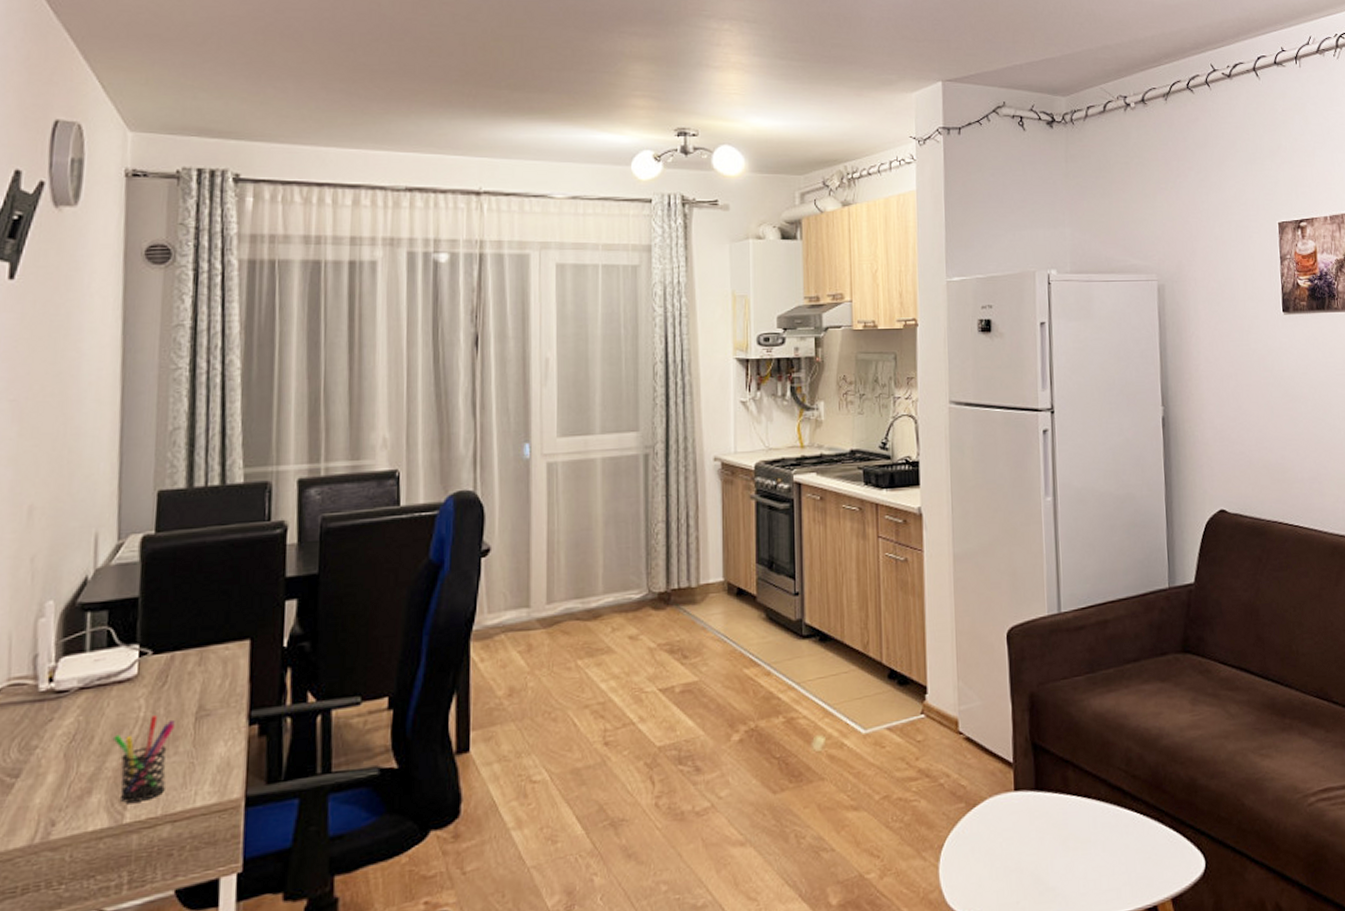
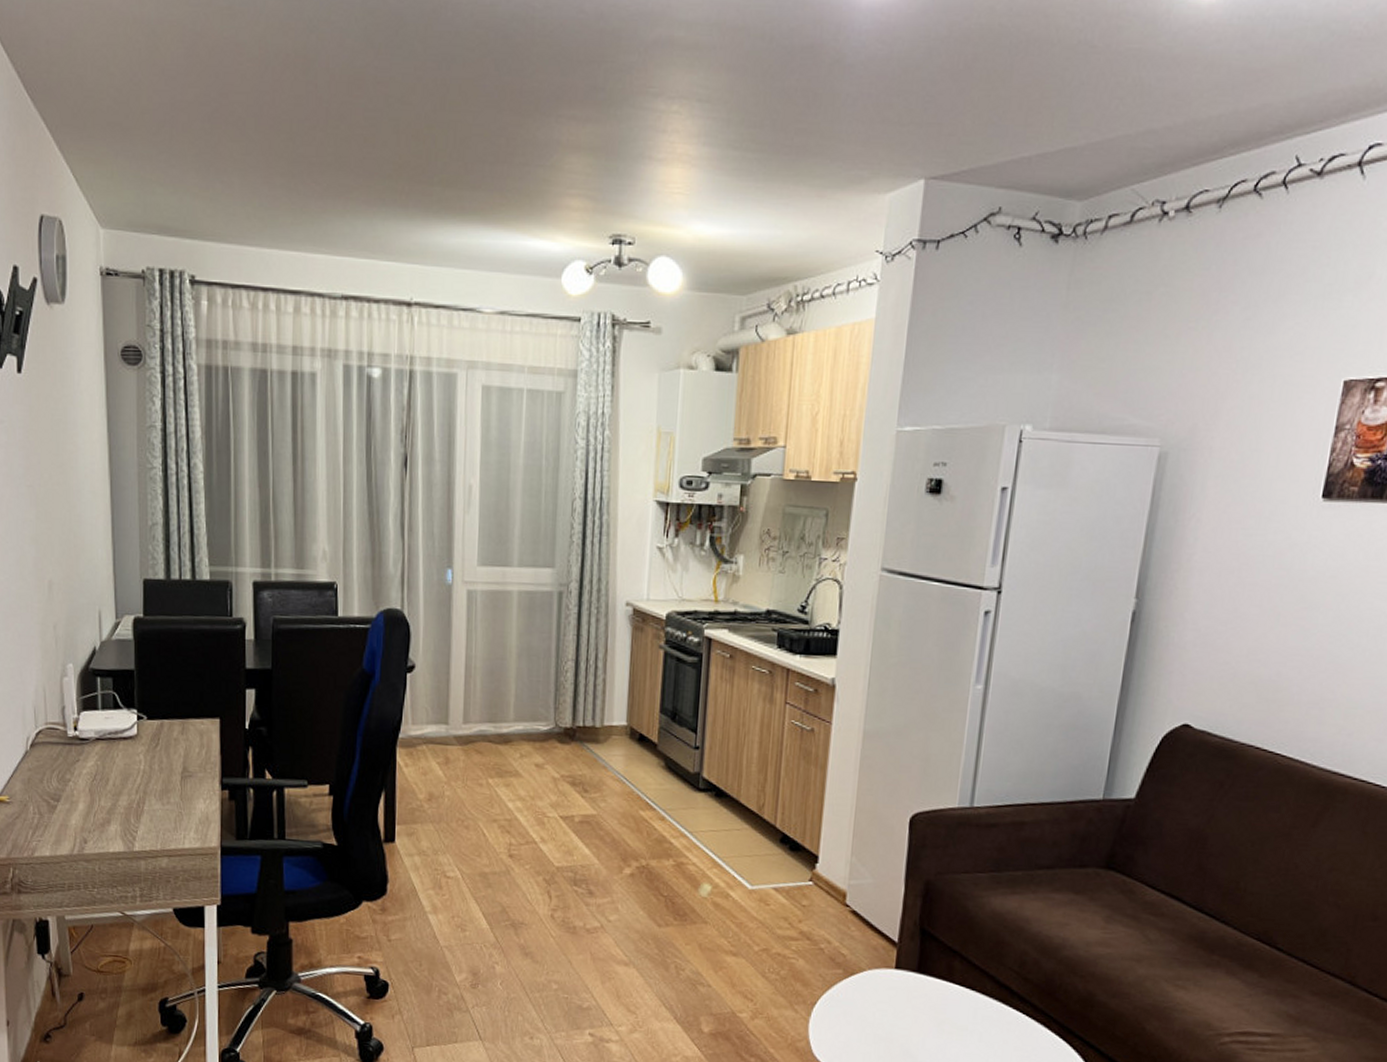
pen holder: present [112,715,175,803] -> none [122,770,166,836]

